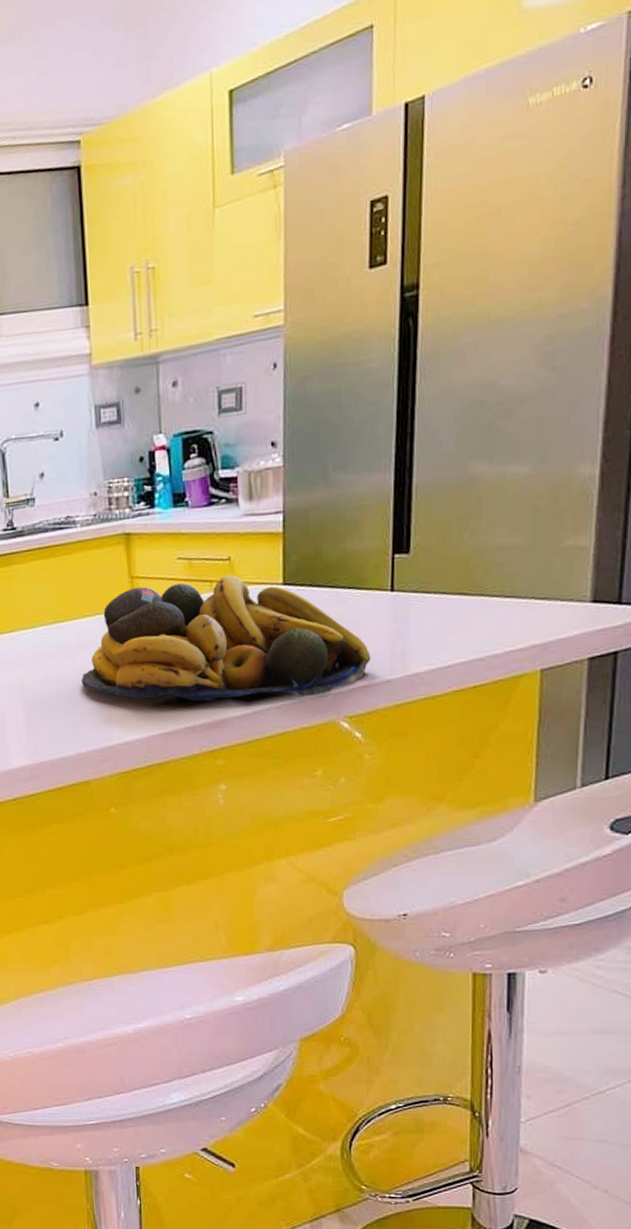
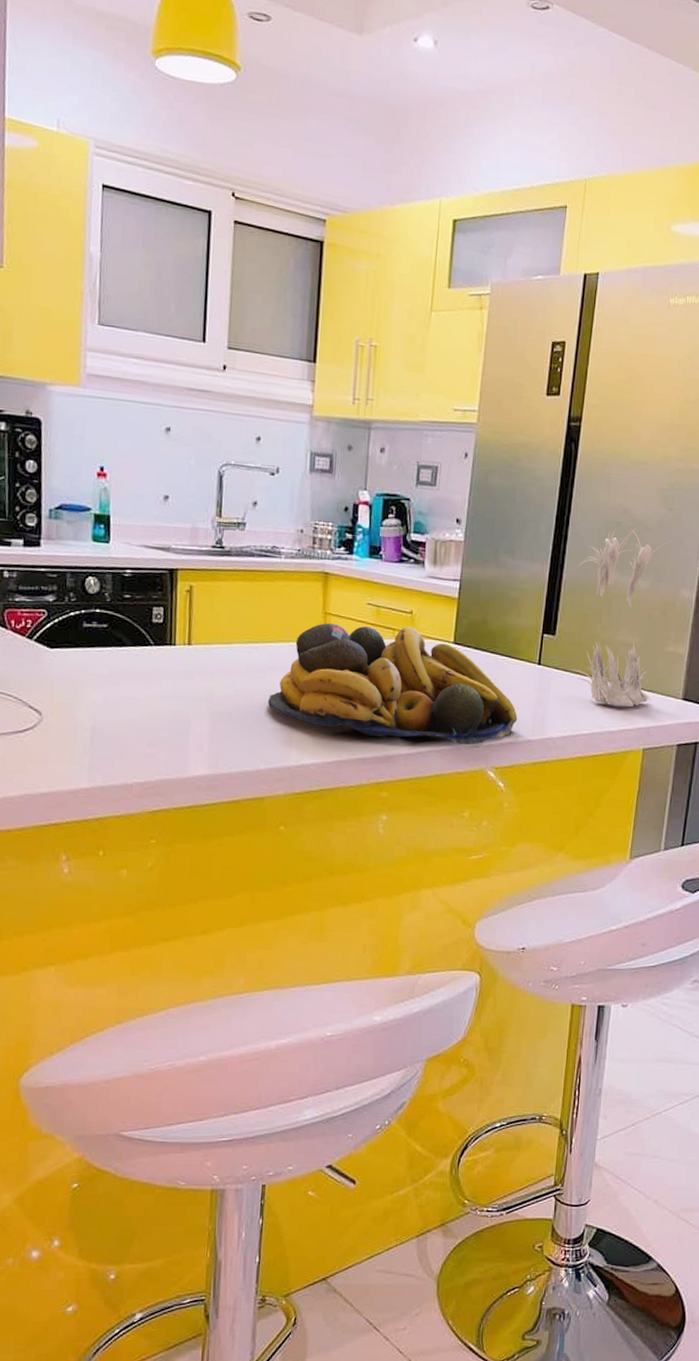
plant: none [432,401,559,625] -> present [570,527,672,707]

